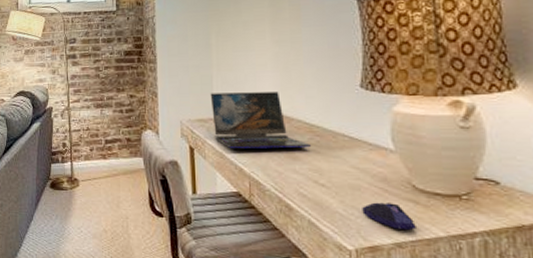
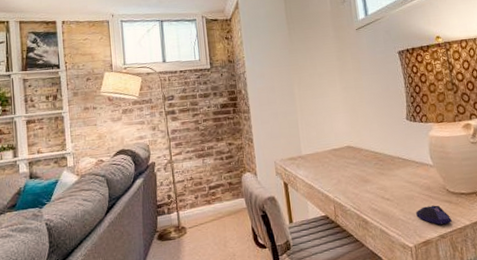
laptop: present [210,92,312,150] -> none [297,129,378,180]

